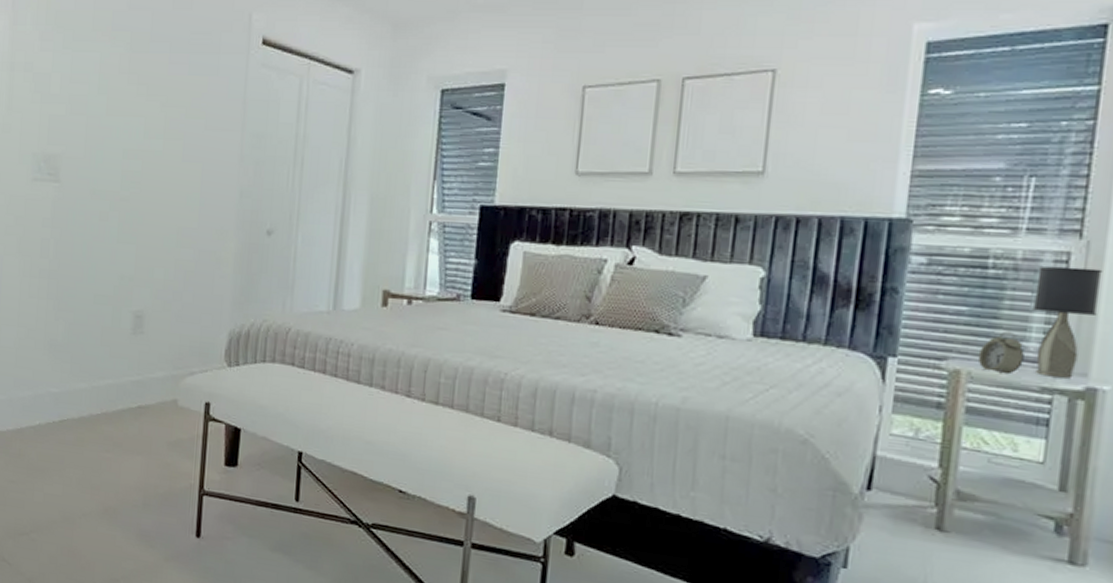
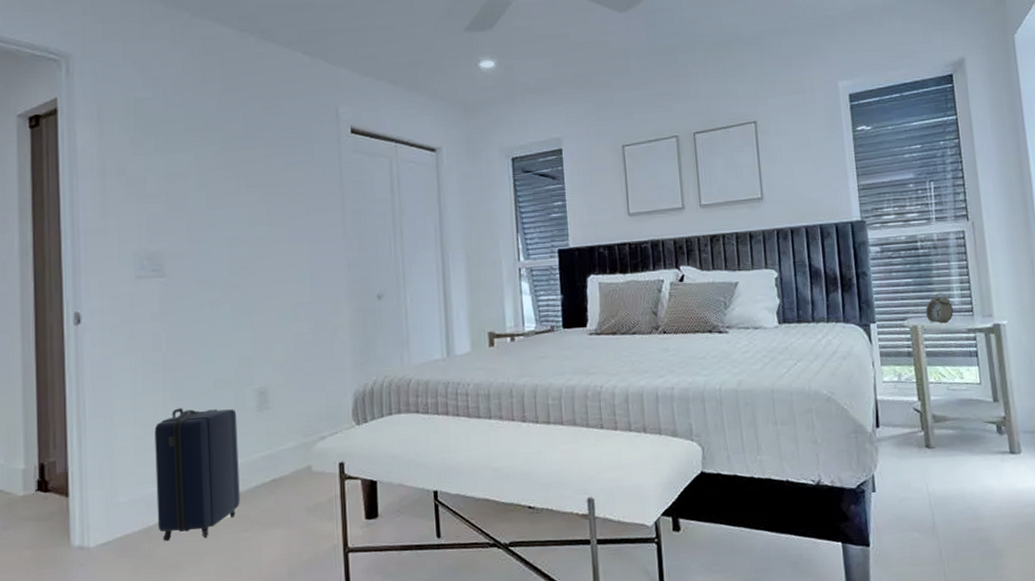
suitcase: none [29,317,112,451] -> present [154,408,240,542]
table lamp: present [1031,266,1103,379] -> none [948,240,989,321]

